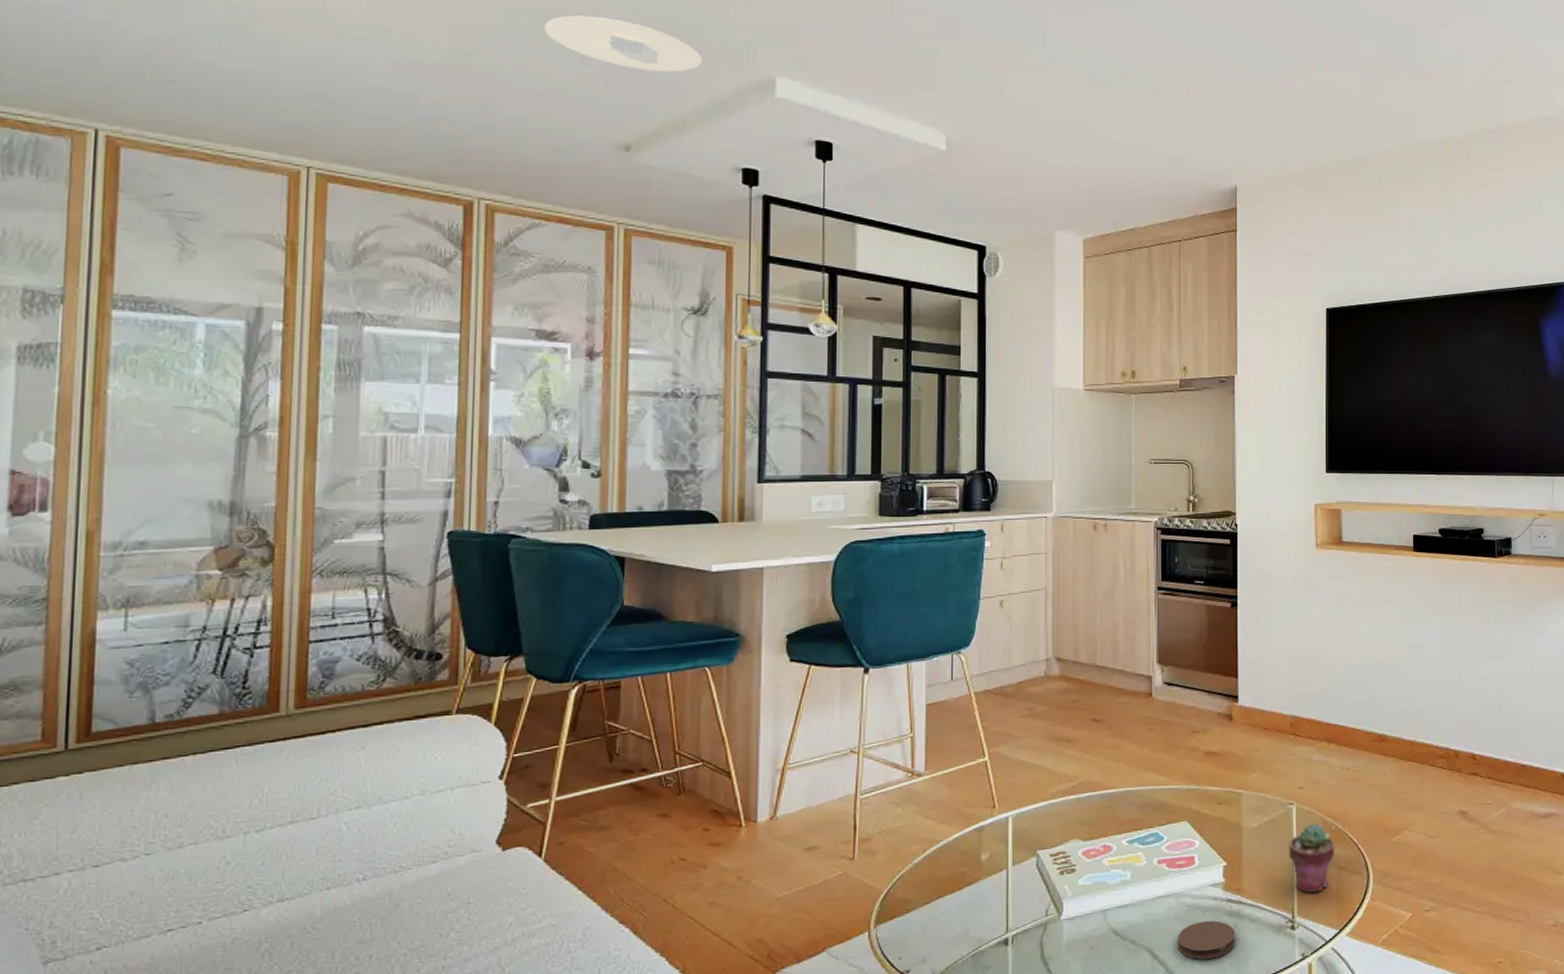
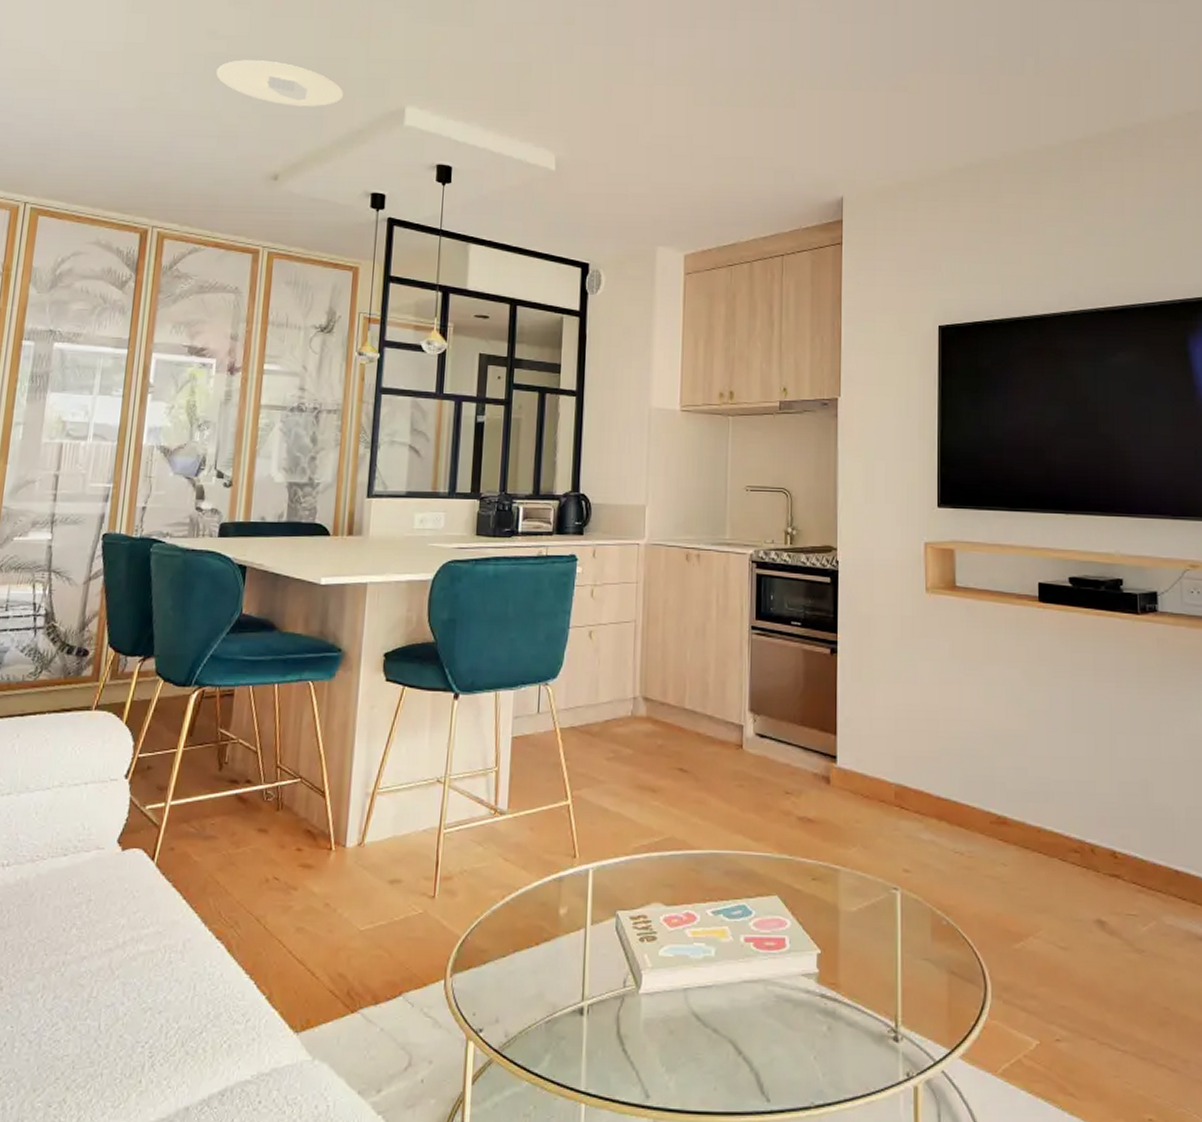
coaster: present [1178,920,1235,960] -> none [764,1016,830,1064]
potted succulent: present [1289,823,1335,893] -> none [892,916,946,1001]

